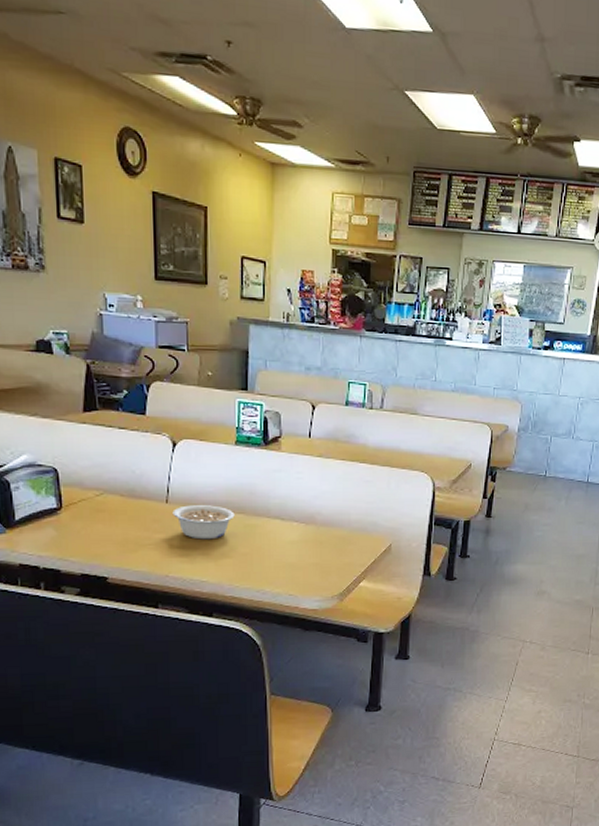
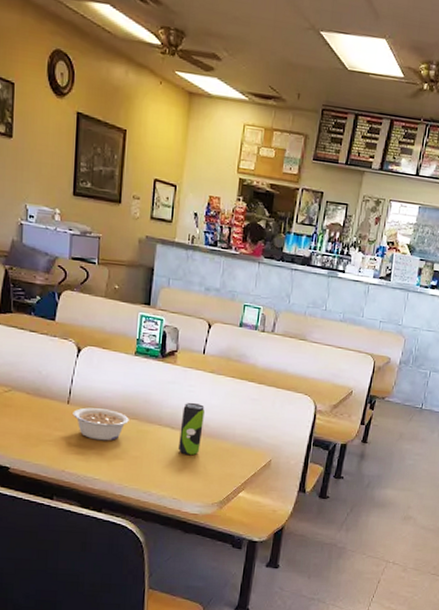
beverage can: none [291,490,315,547] -> present [179,402,205,456]

